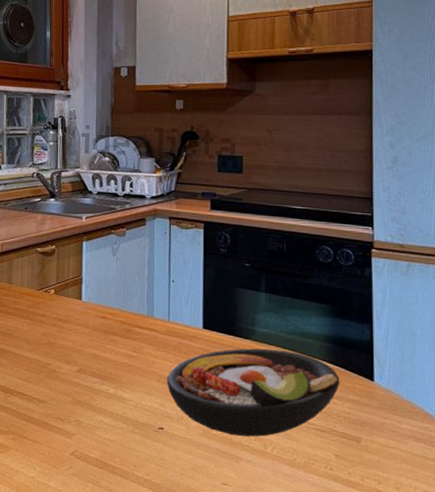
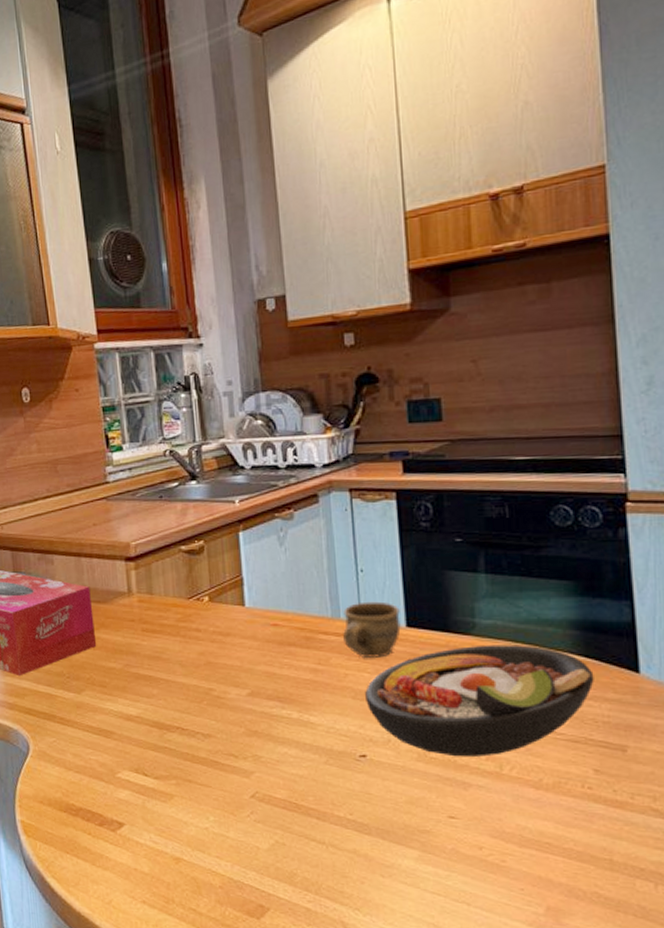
cup: none [154,305,199,352] -> present [343,601,401,659]

